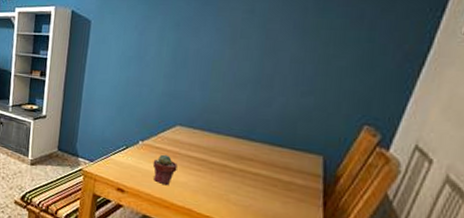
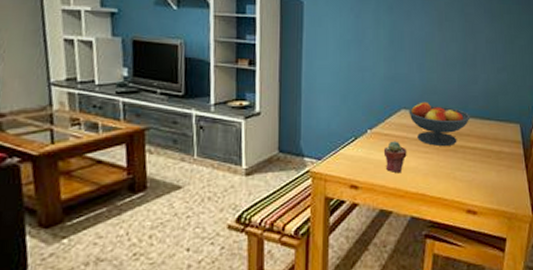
fruit bowl: none [184,120,257,168] -> present [409,102,471,147]

